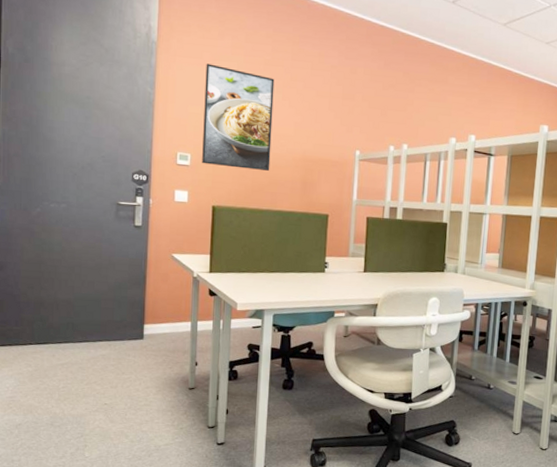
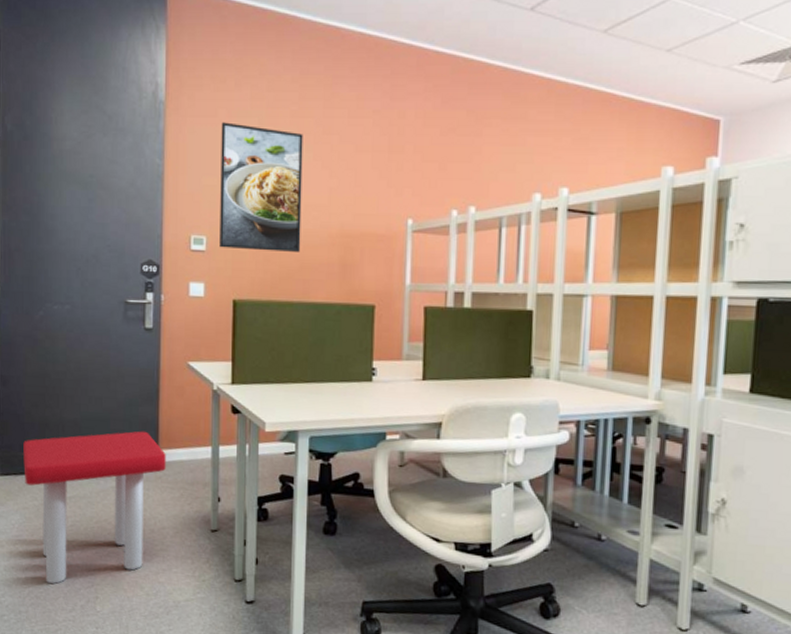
stool: none [19,309,151,437] -> present [23,431,166,584]

